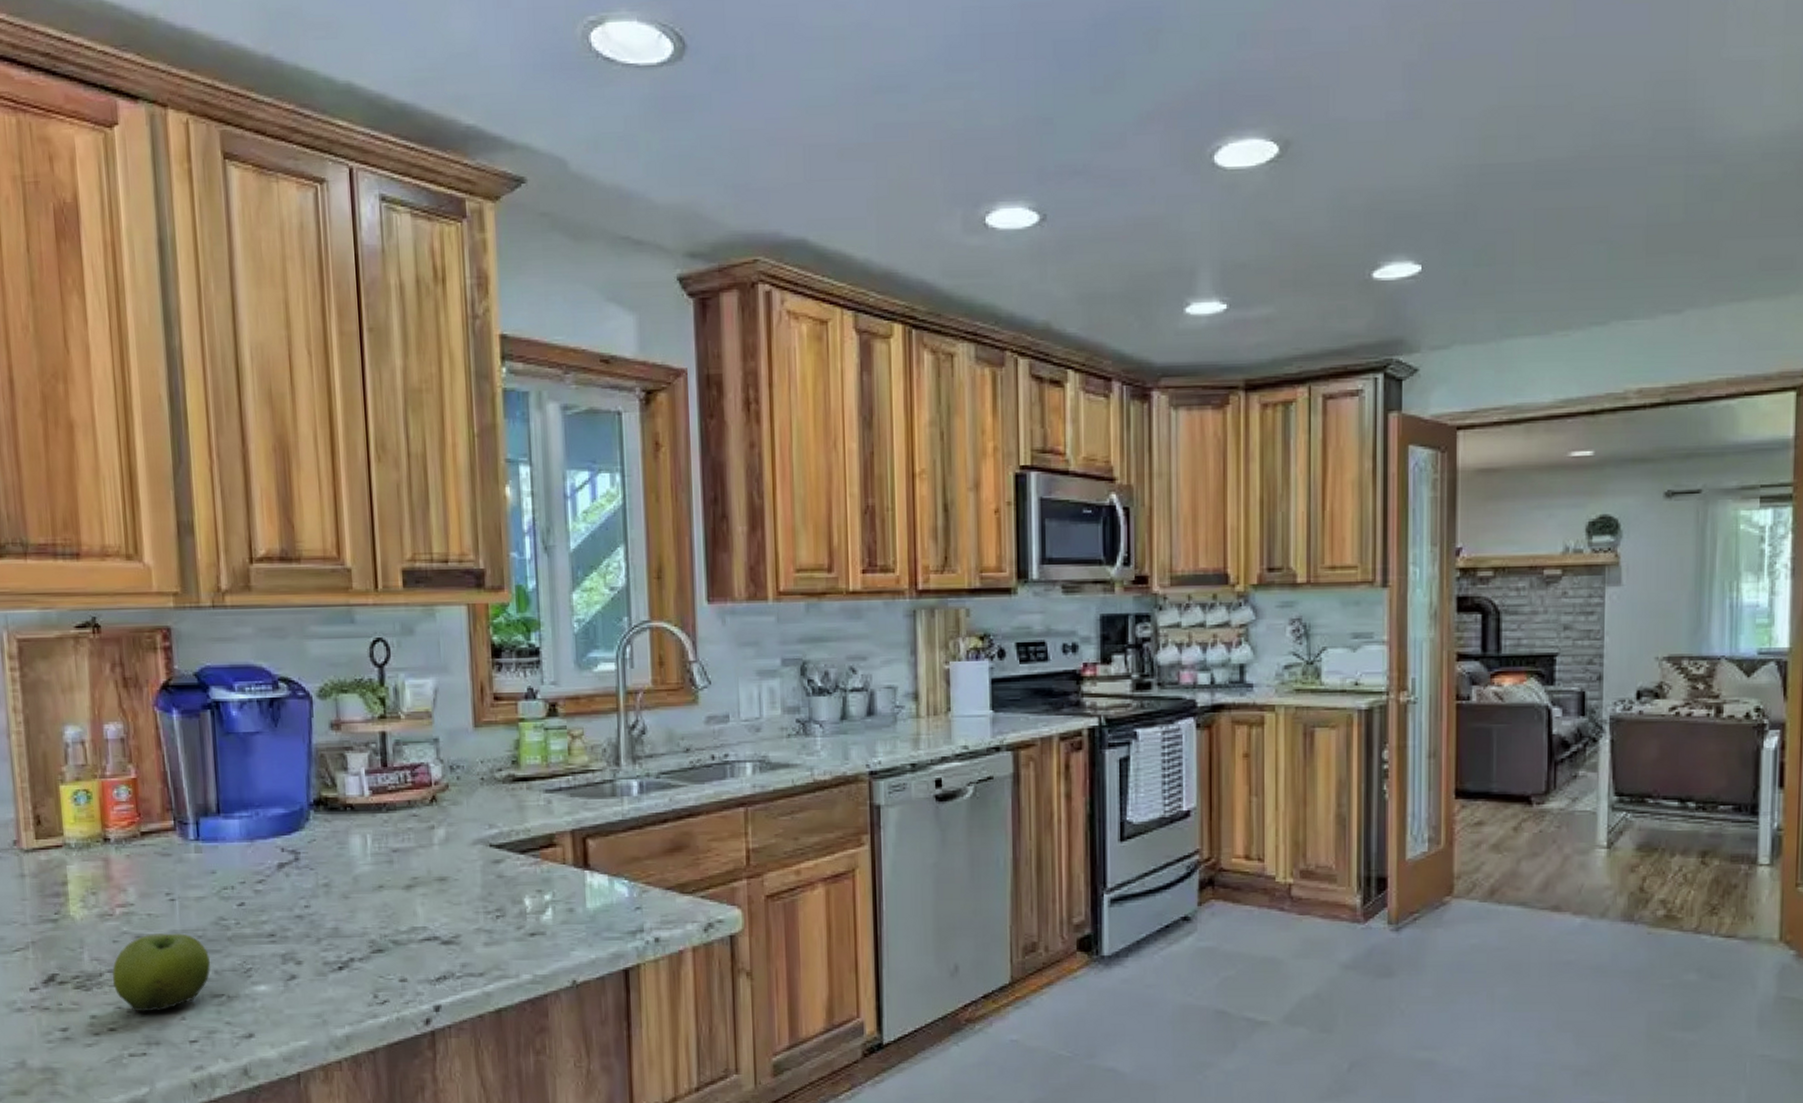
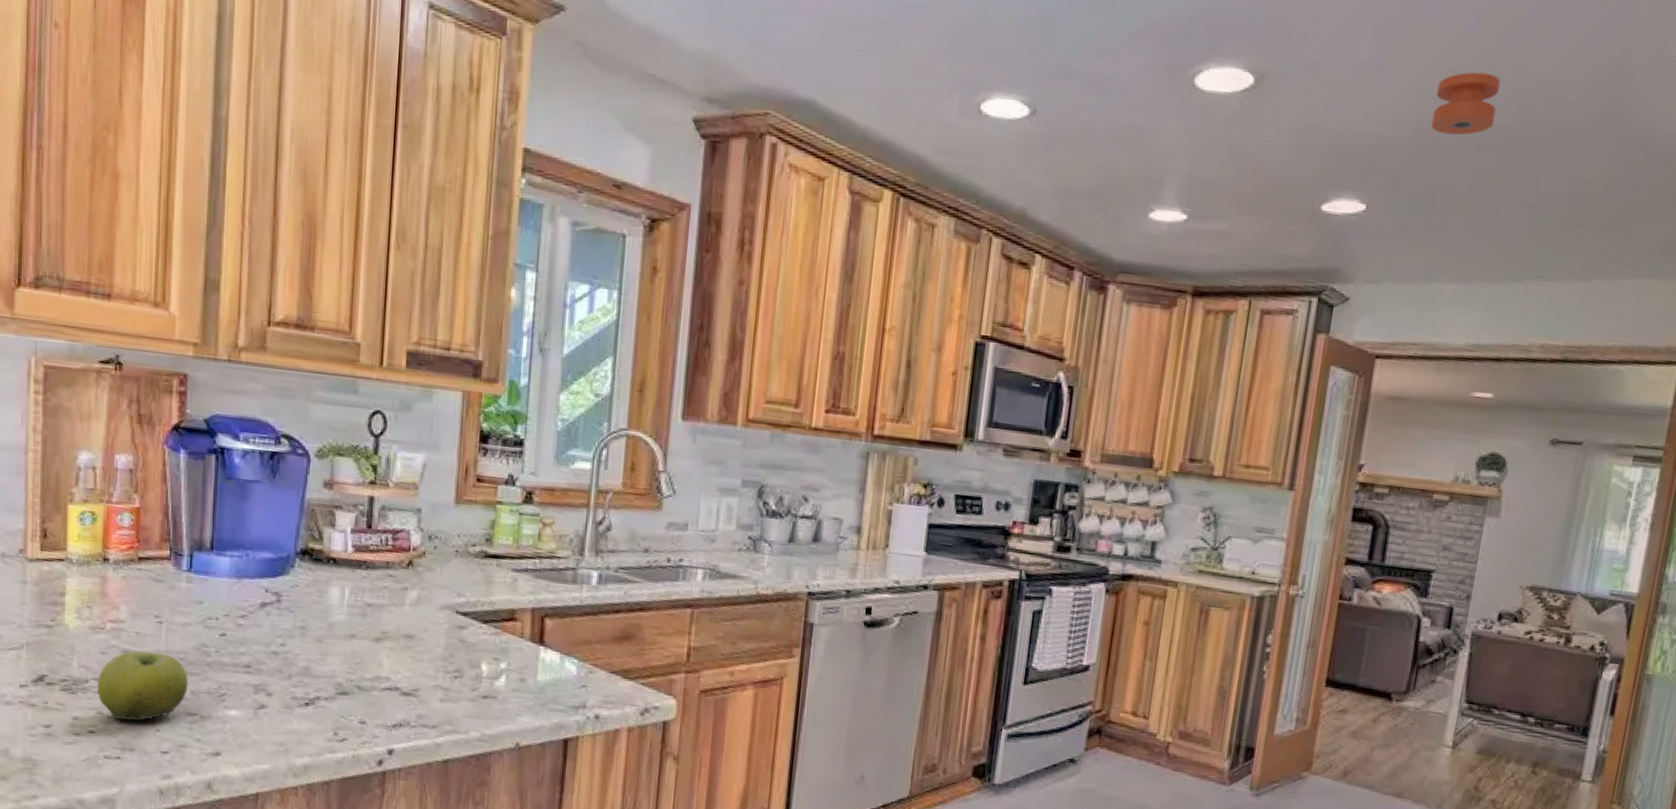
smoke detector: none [1480,104,1549,177] -> present [1431,72,1500,136]

